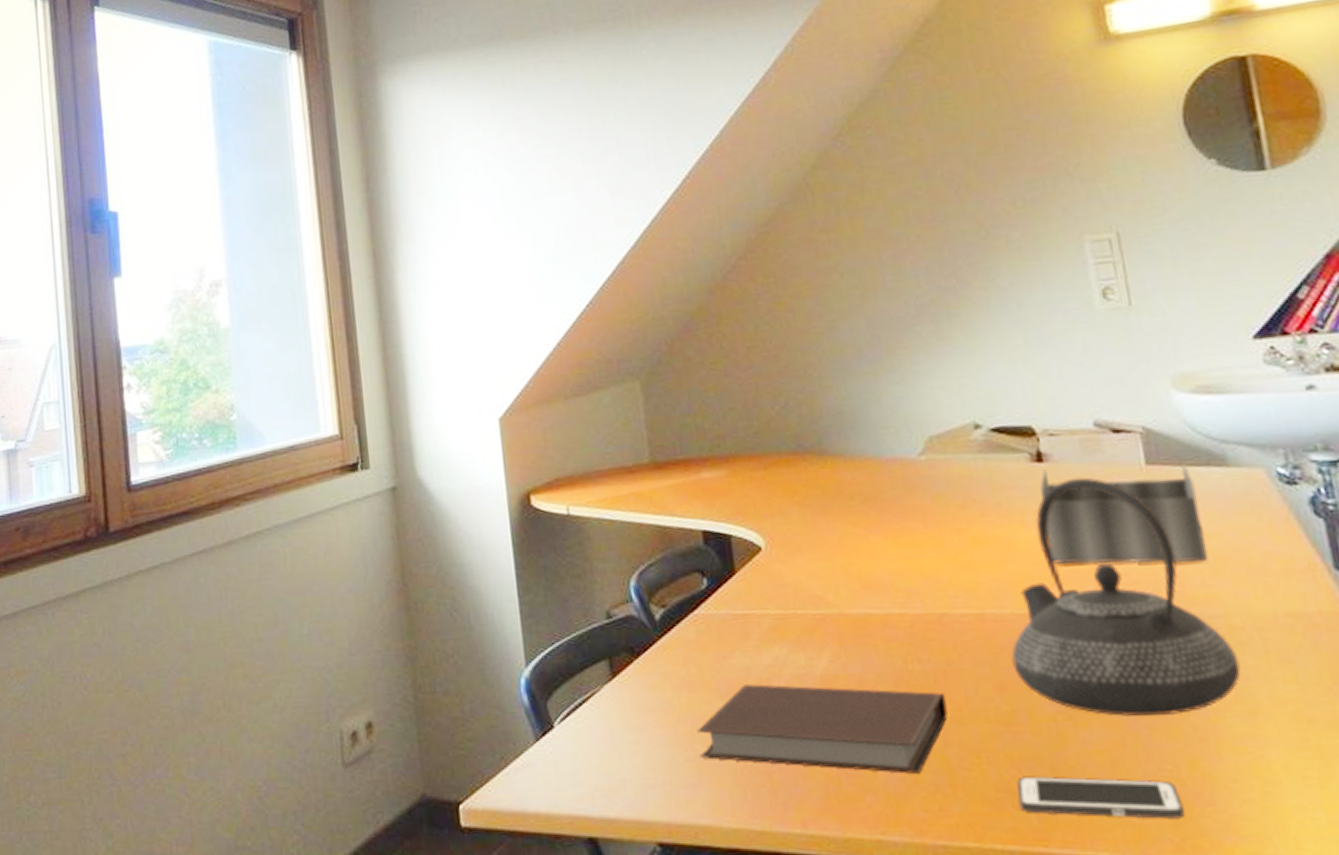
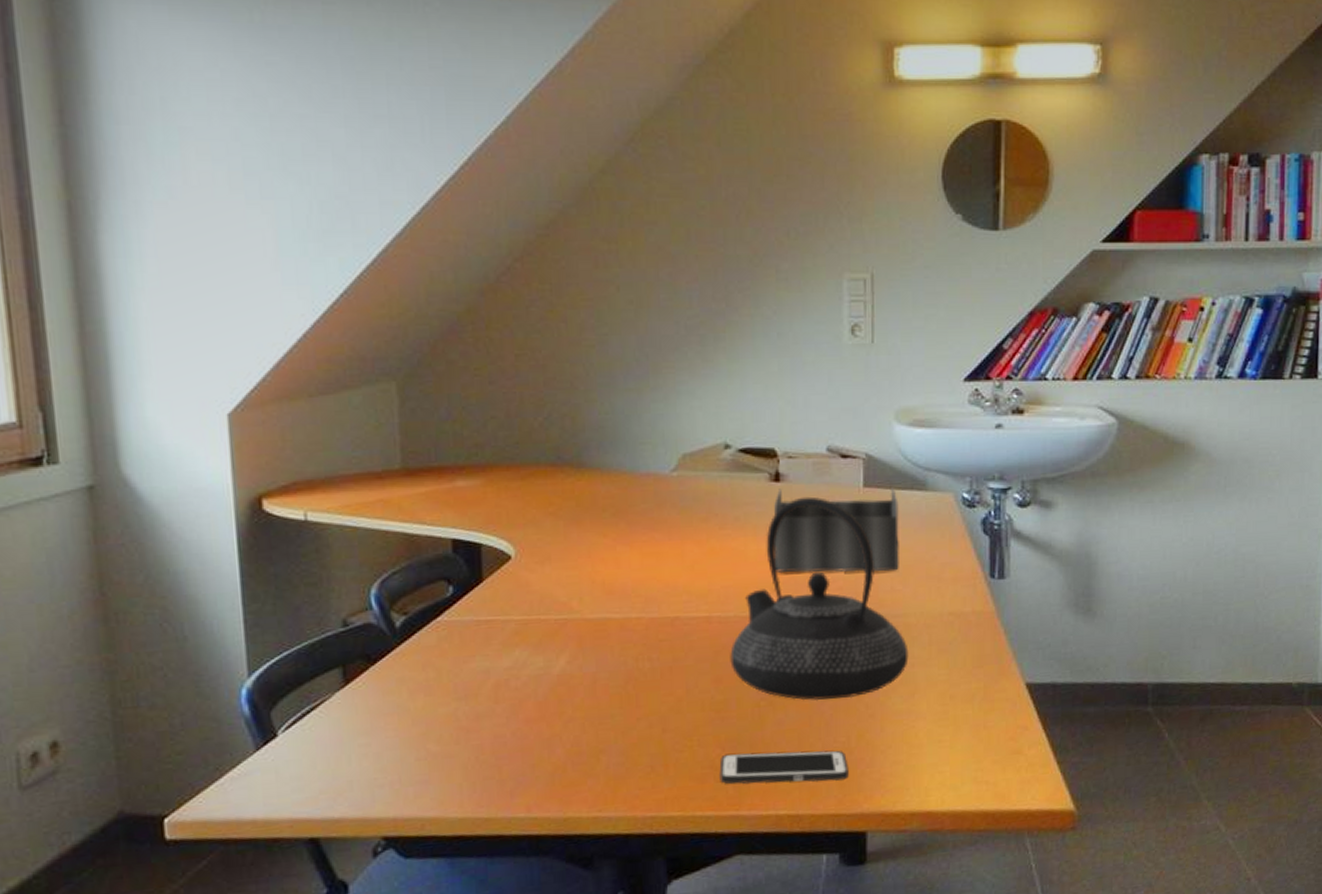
notebook: present [697,684,948,774] -> none [431,685,669,759]

